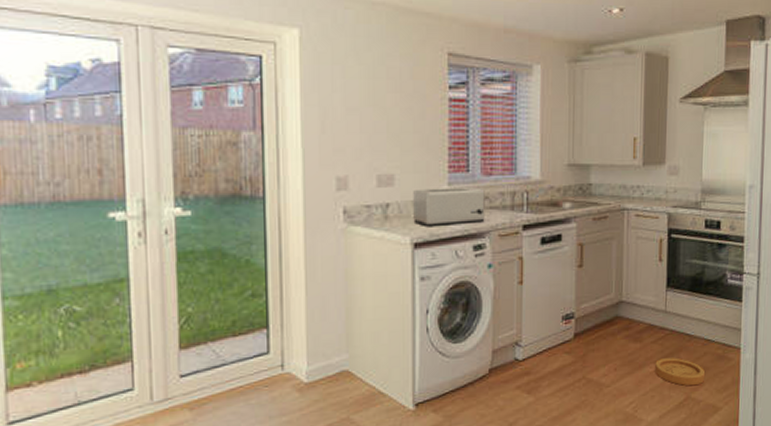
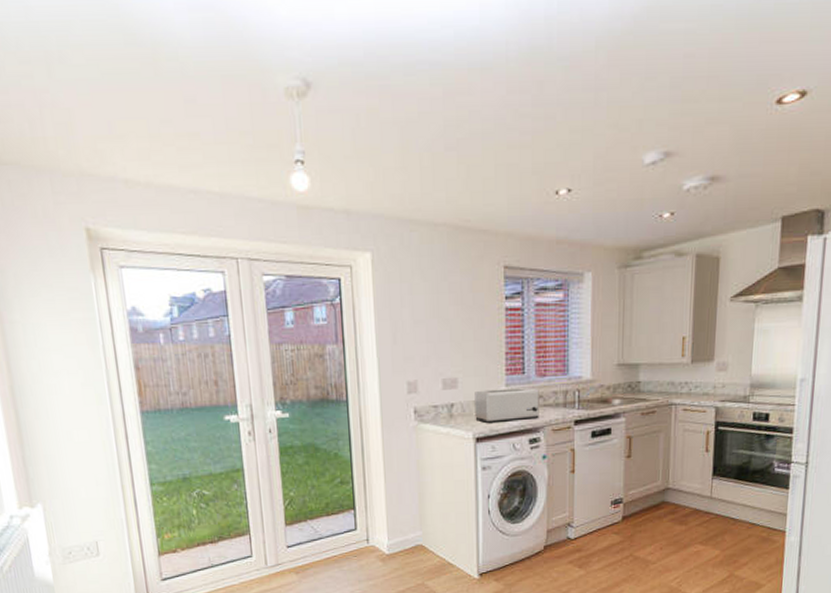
pet bowl: present [655,358,705,386] -> none [699,539,748,565]

